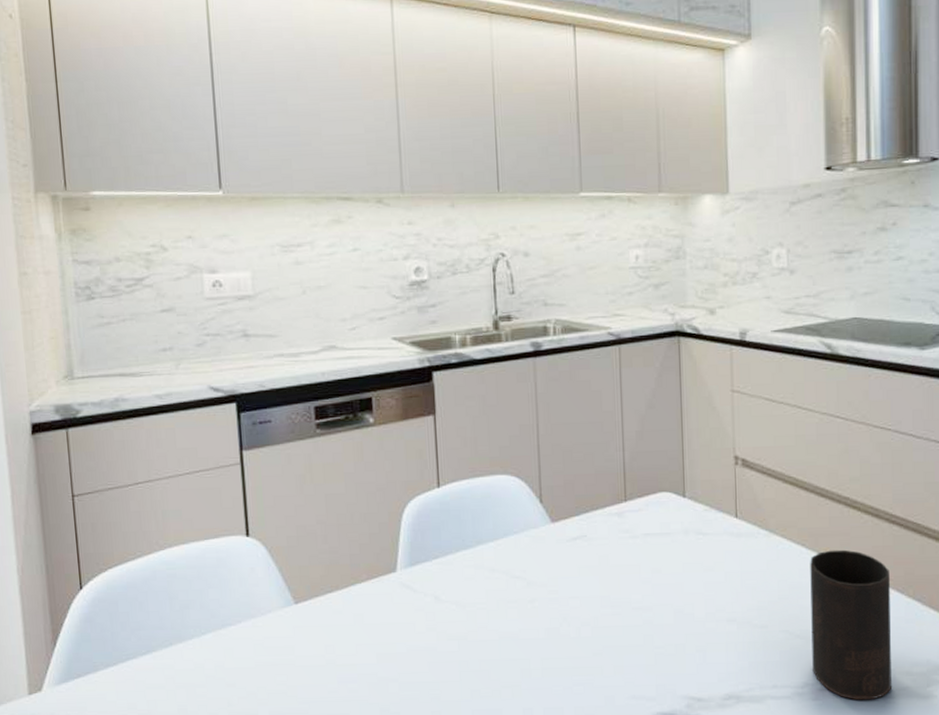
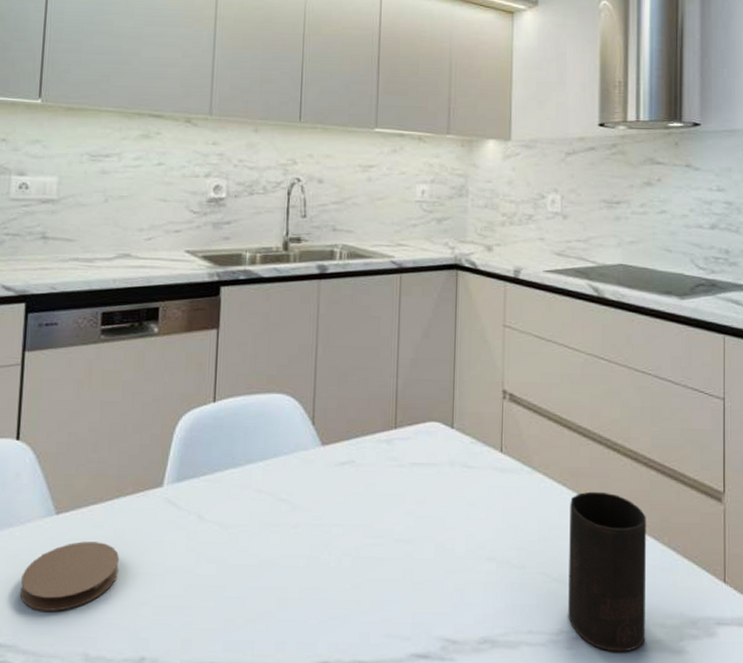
coaster: none [270,627,363,693] -> present [20,541,120,611]

